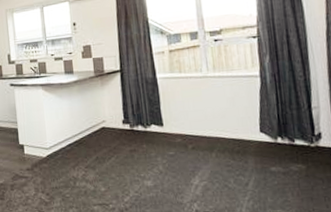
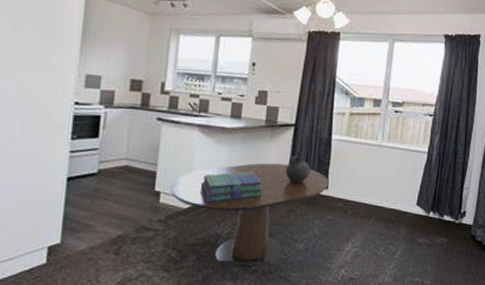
dining table: none [30,108,164,201] -> present [170,163,329,263]
stack of books: none [52,118,105,150] -> present [200,171,263,203]
ceramic jug: none [120,93,143,125] -> present [285,150,311,184]

